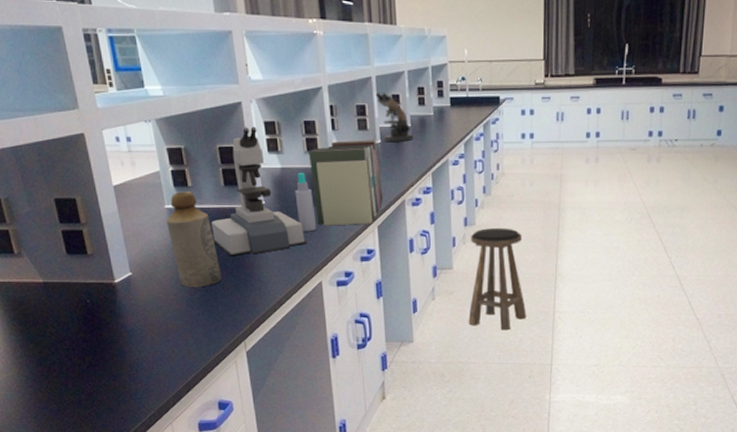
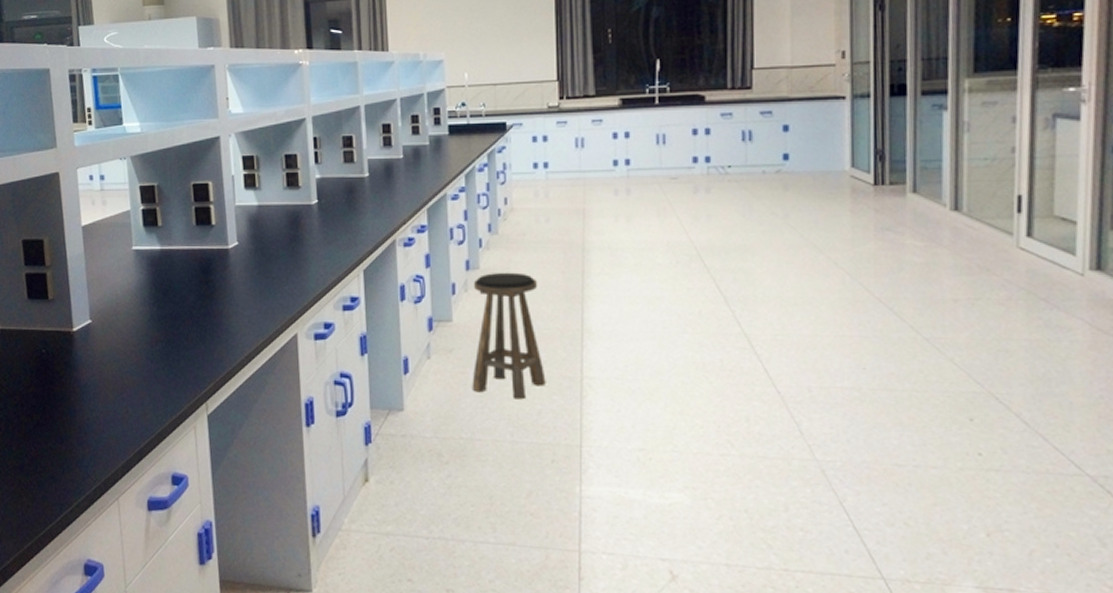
bottle: present [166,191,222,287] -> none [132,231,187,338]
microscope: present [212,126,307,257] -> none [179,161,282,304]
spray bottle: present [295,172,317,232] -> none [271,210,294,276]
books: present [308,139,383,226] -> none [288,173,370,270]
microscope: present [375,92,414,143] -> none [364,121,407,176]

